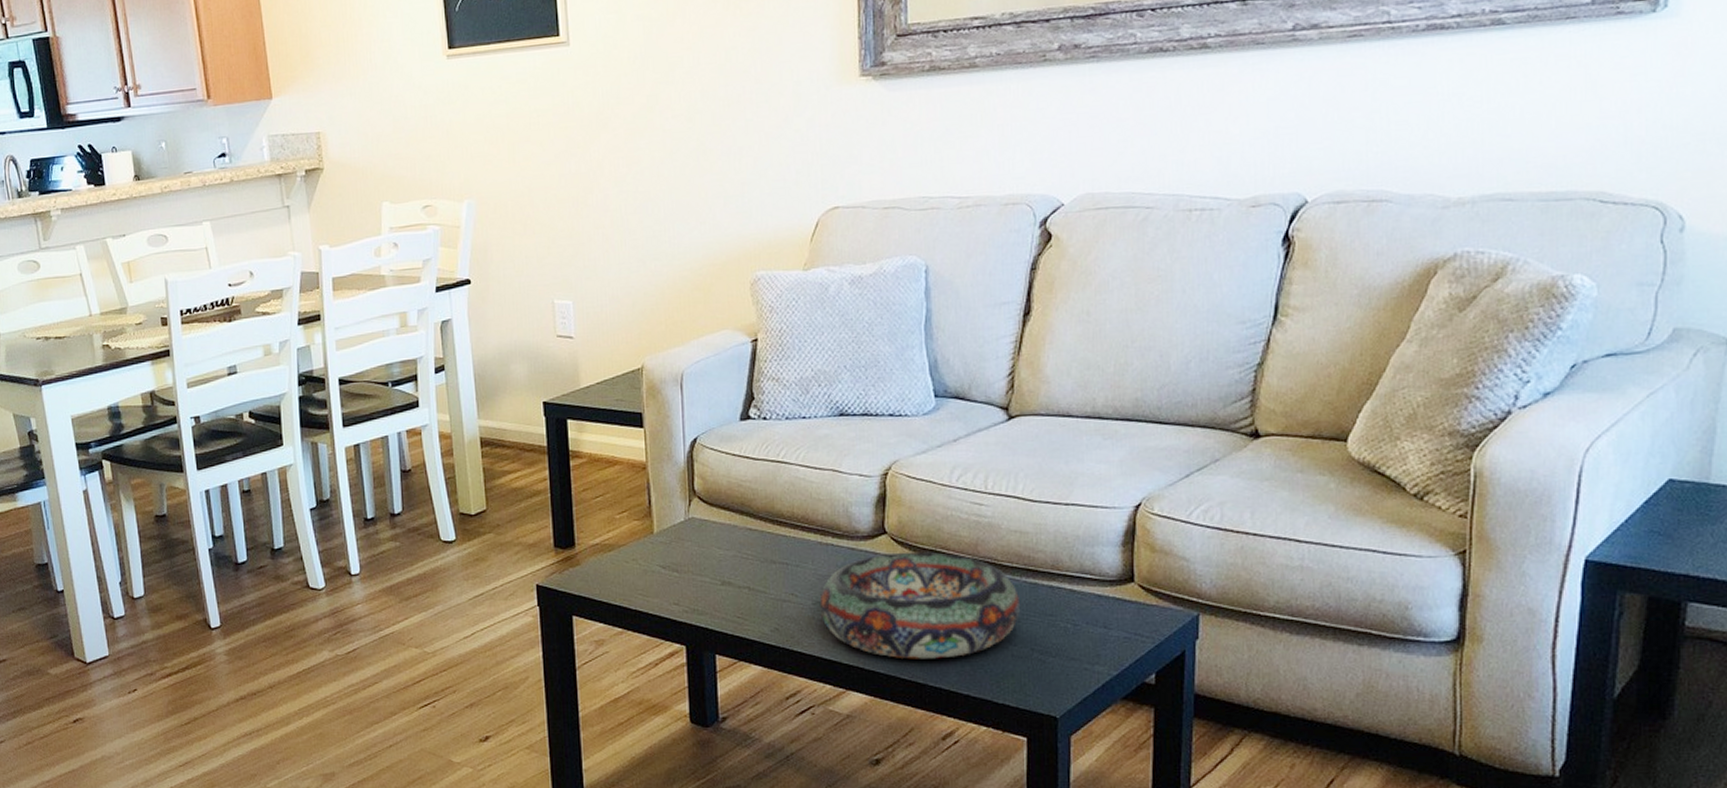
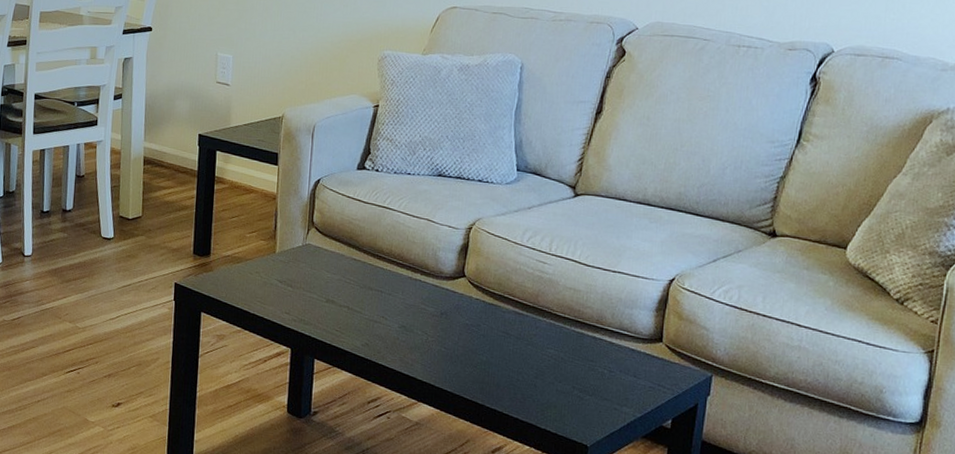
decorative bowl: present [819,551,1020,659] -> none [404,293,568,386]

